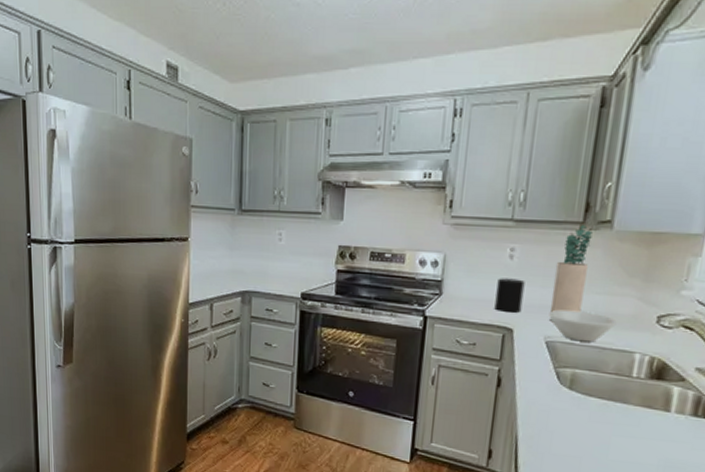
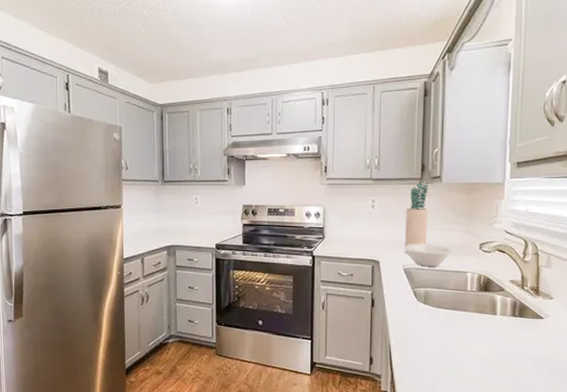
pen holder: present [494,278,525,313] -> none [364,223,385,248]

